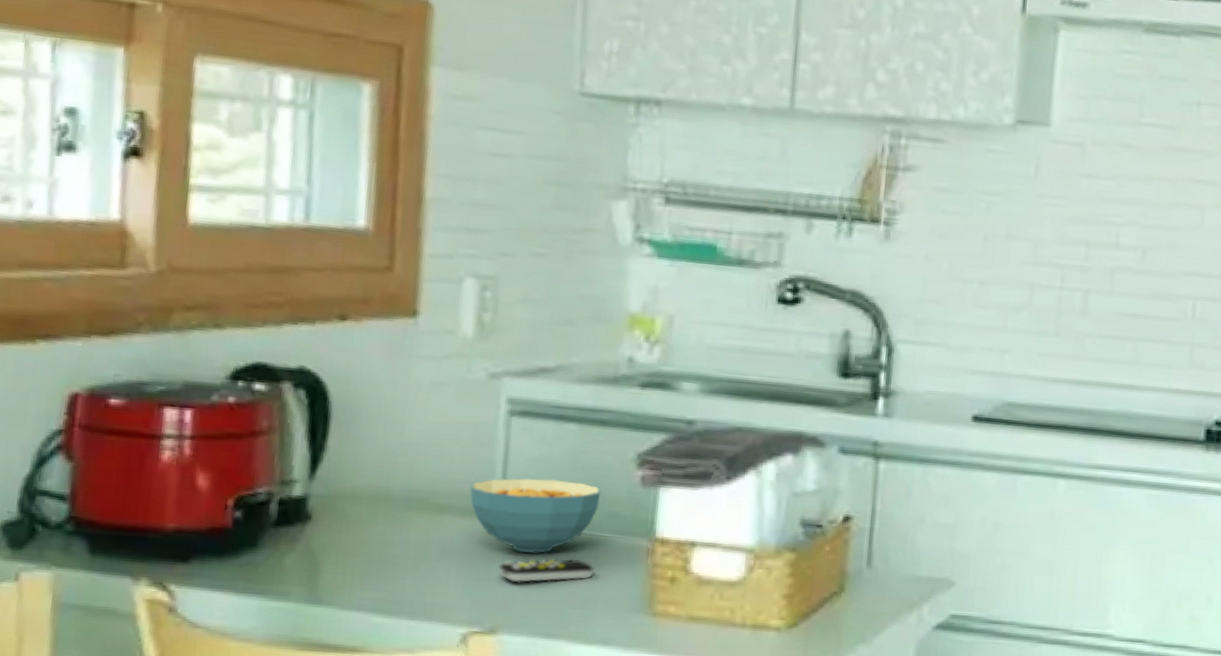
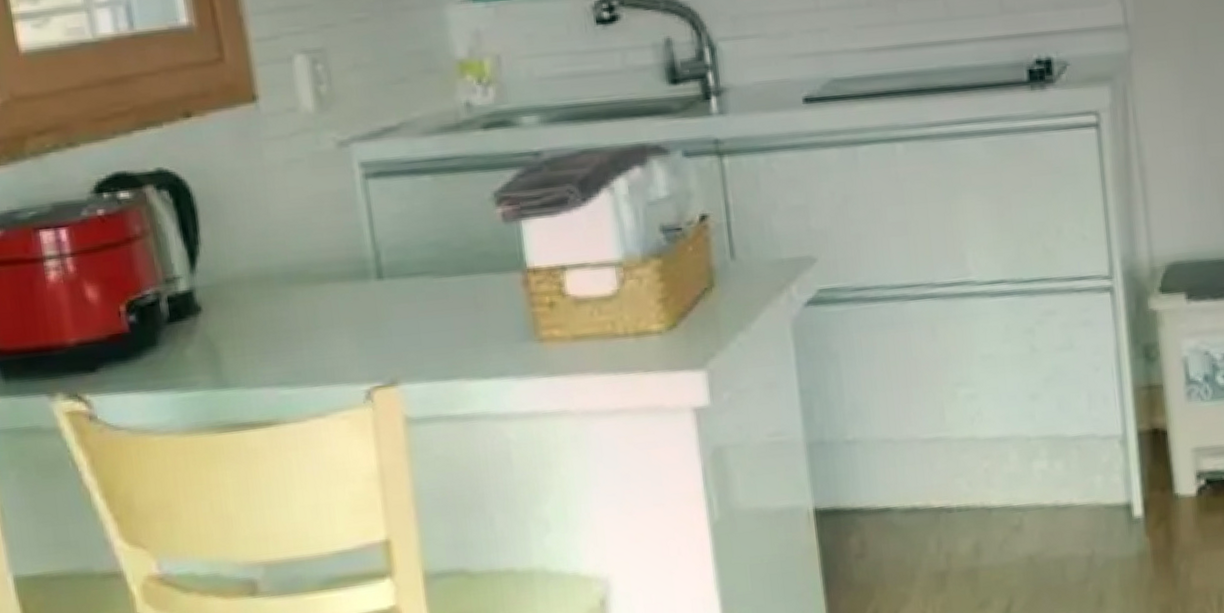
cereal bowl: present [470,478,601,554] -> none [343,230,468,306]
remote control: present [498,558,595,583] -> none [386,301,476,335]

